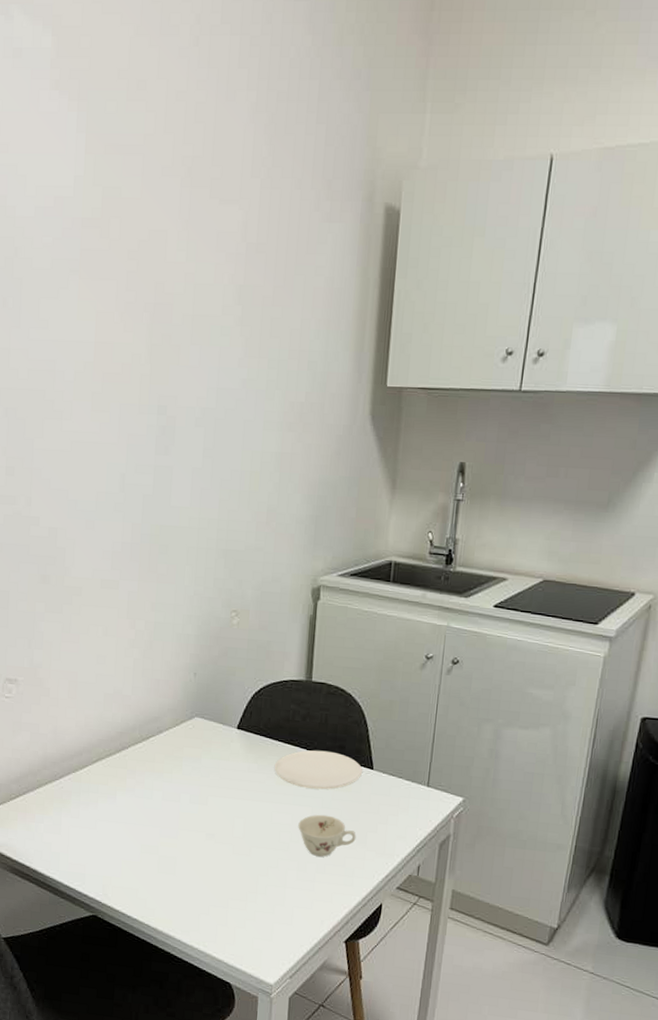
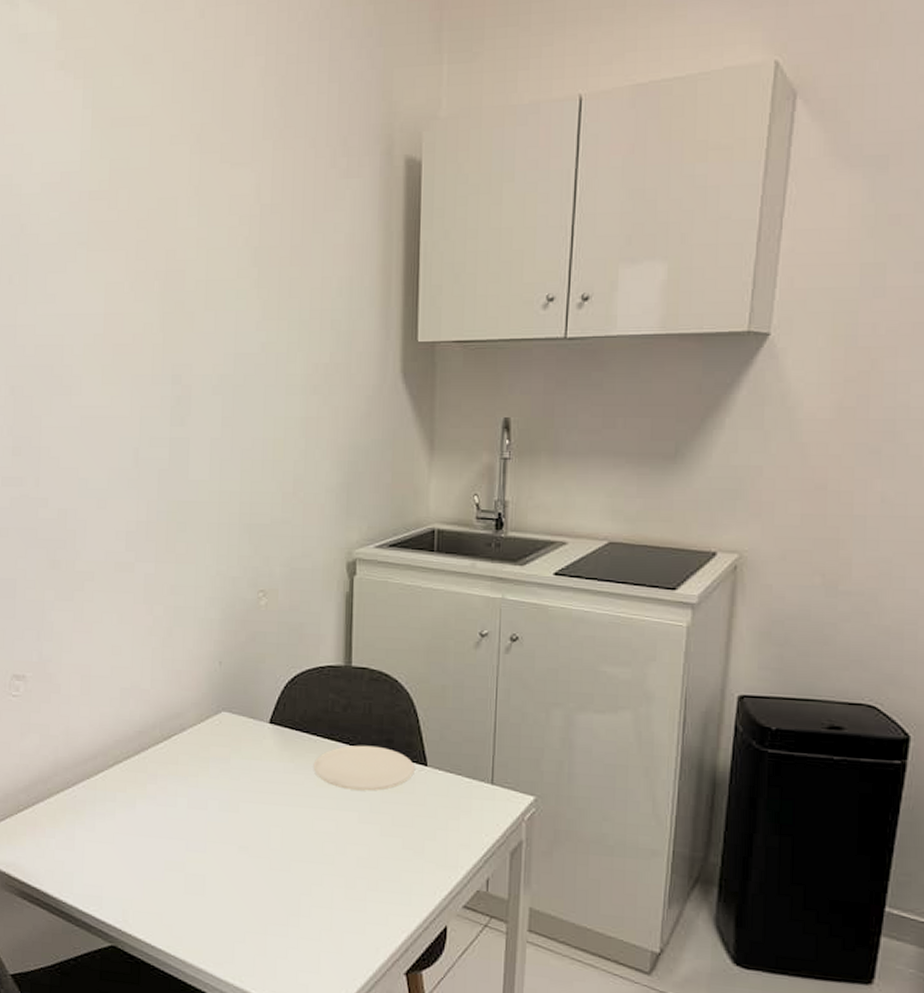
teacup: present [298,814,356,857] -> none [344,820,412,871]

